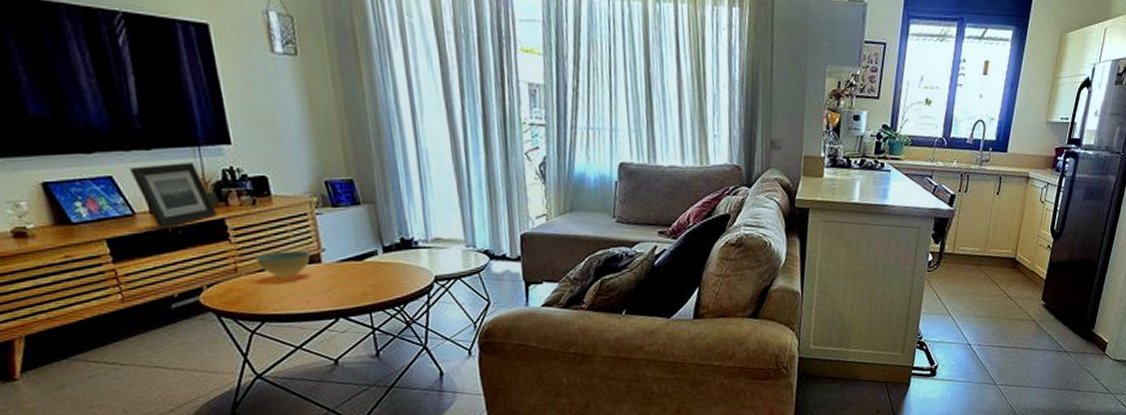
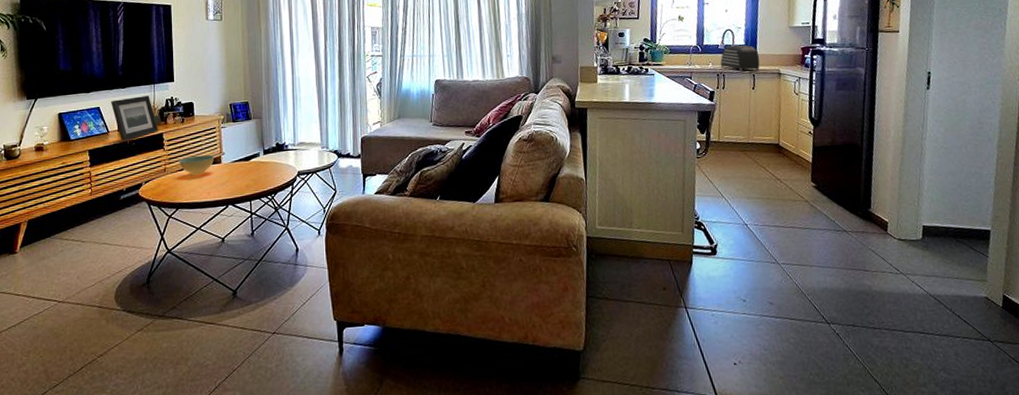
toaster: none [965,140,1010,174] -> present [720,45,760,72]

